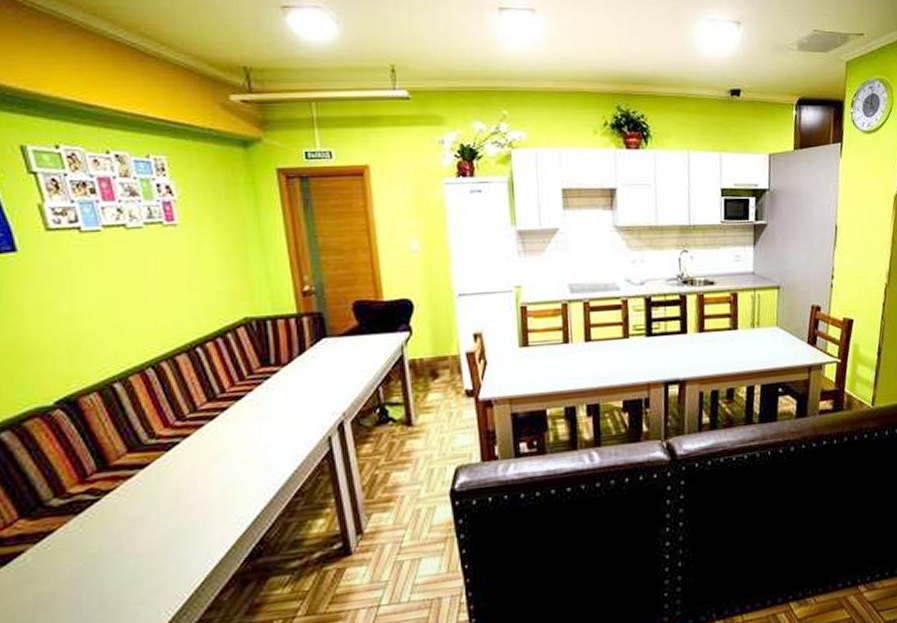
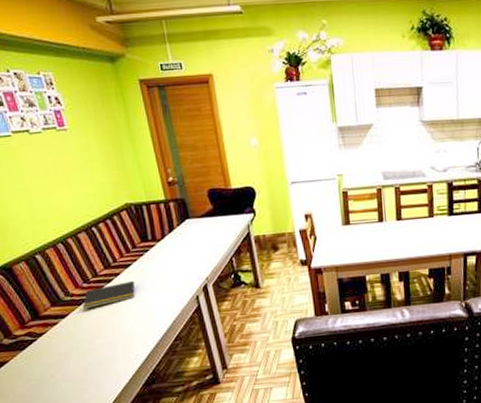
notepad: none [173,417,246,456] -> present [83,280,135,309]

